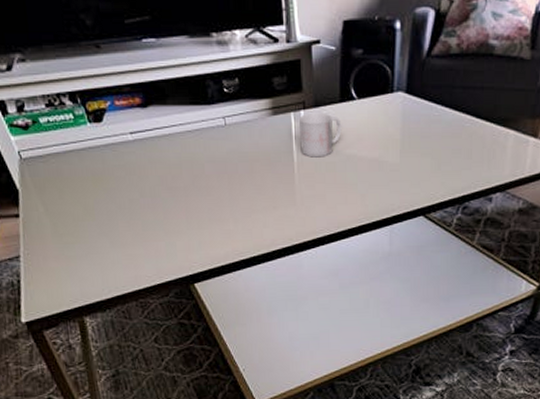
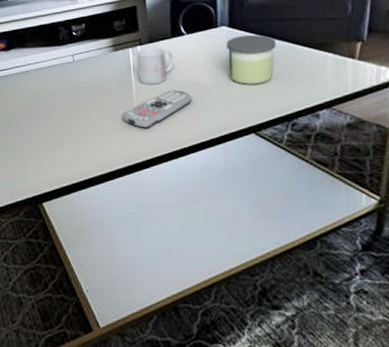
remote control: none [282,164,360,207] -> present [122,89,193,129]
candle: none [402,103,456,162] -> present [226,34,276,85]

